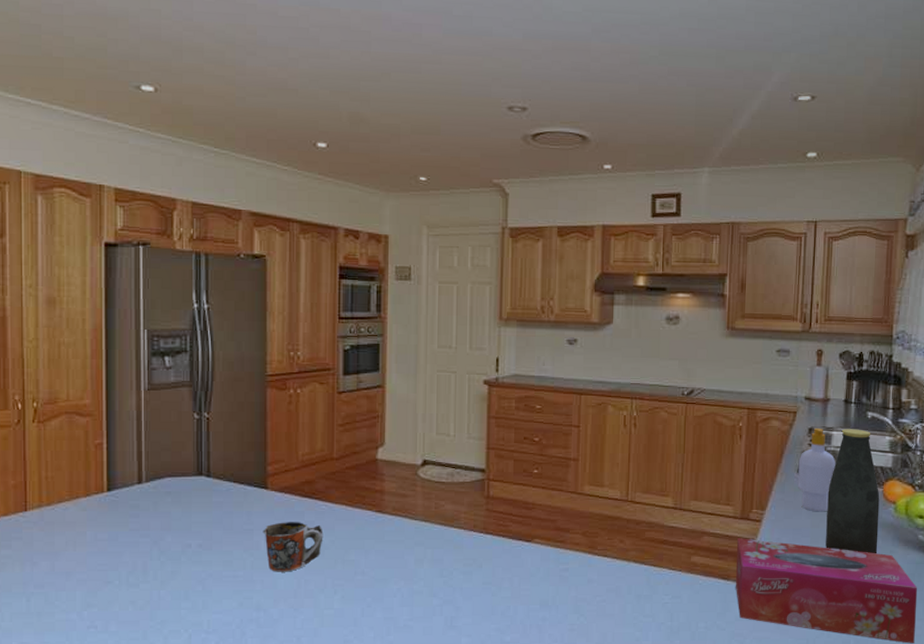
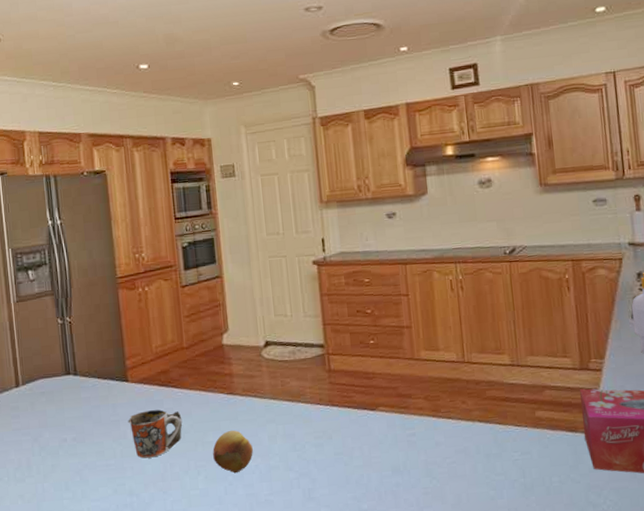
fruit: none [353,550,397,595] -> present [212,430,253,474]

